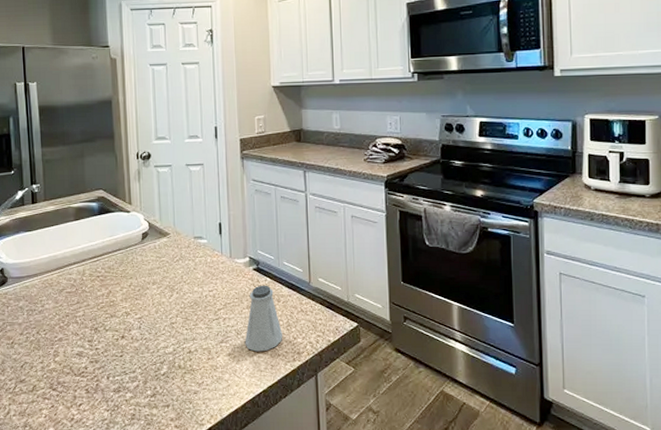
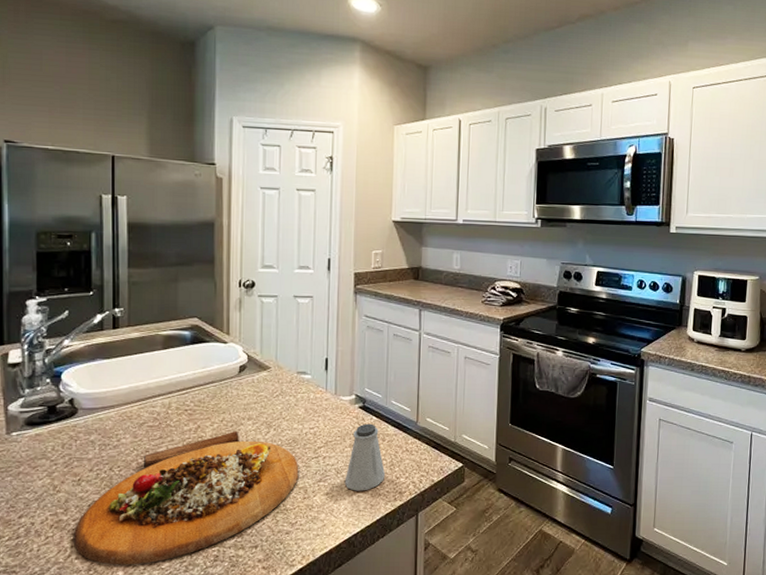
cutting board: none [10,294,202,422] -> present [73,430,299,565]

